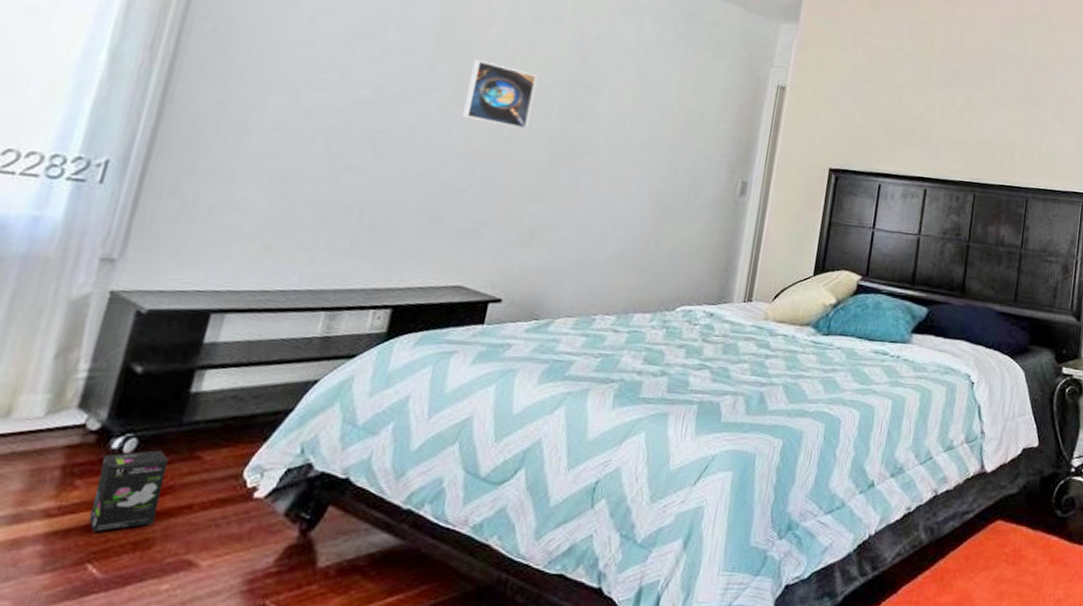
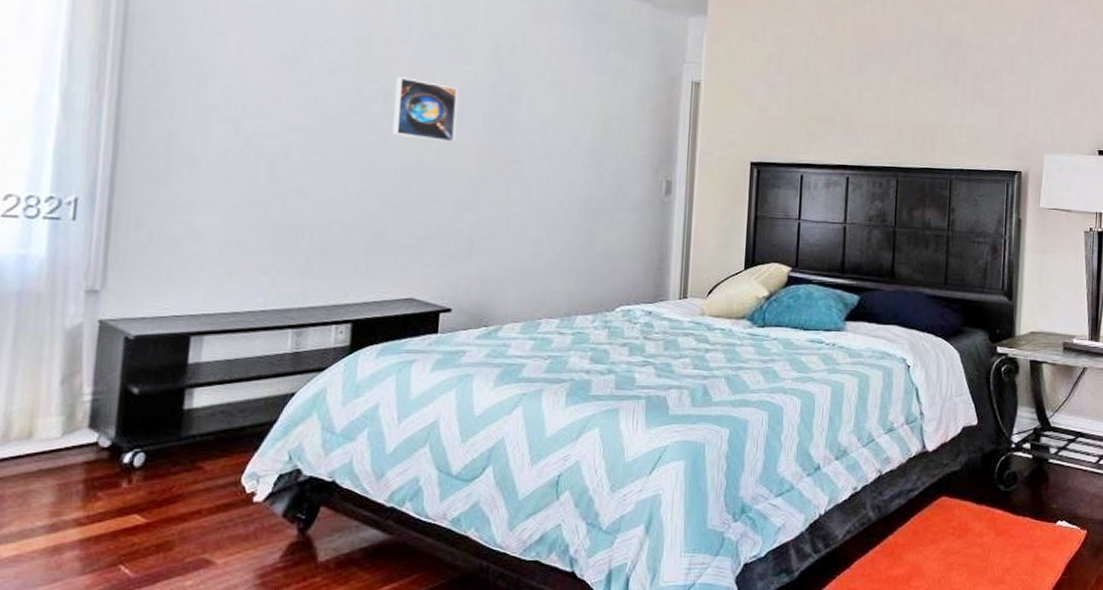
box: present [88,450,169,533] -> none [114,463,175,538]

